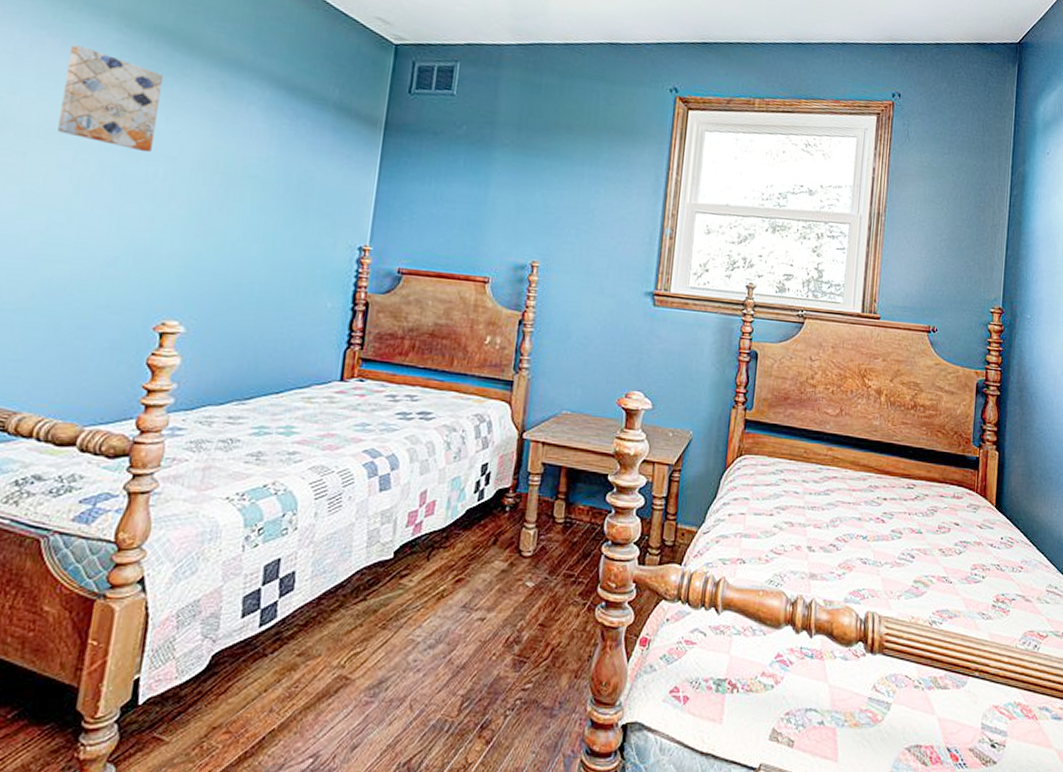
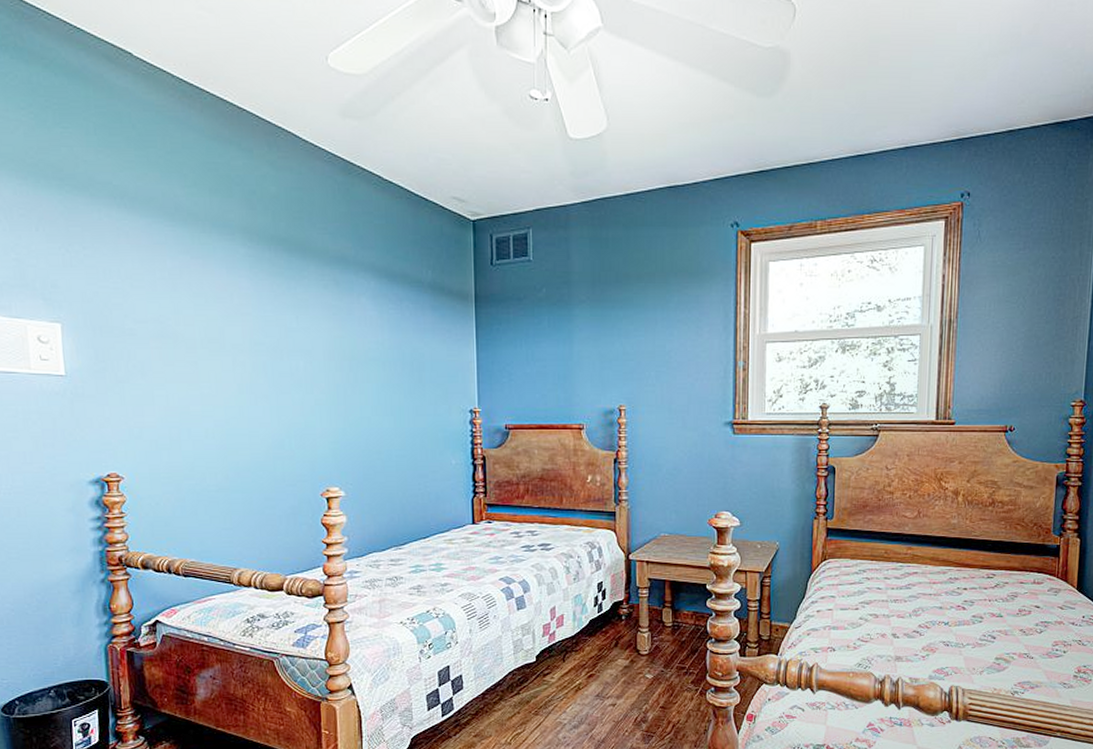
wall art: present [58,45,163,153] -> none [211,264,290,350]

